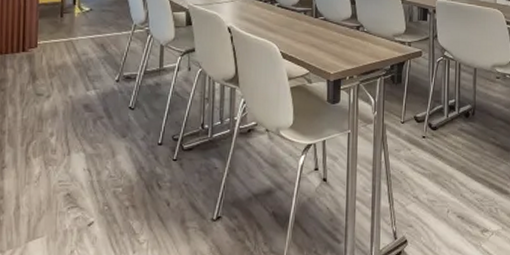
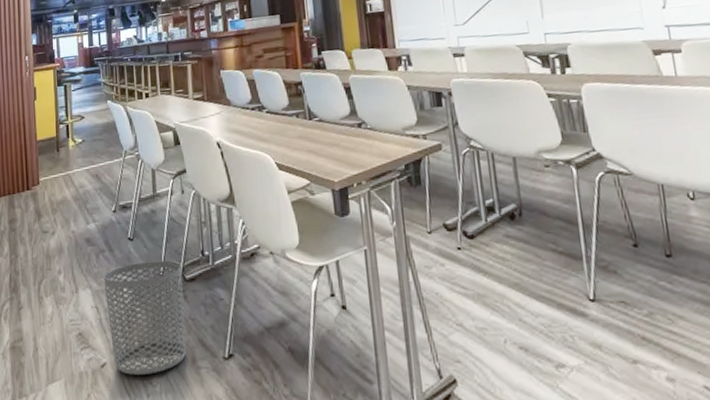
waste bin: none [99,130,181,233] -> present [104,260,187,375]

